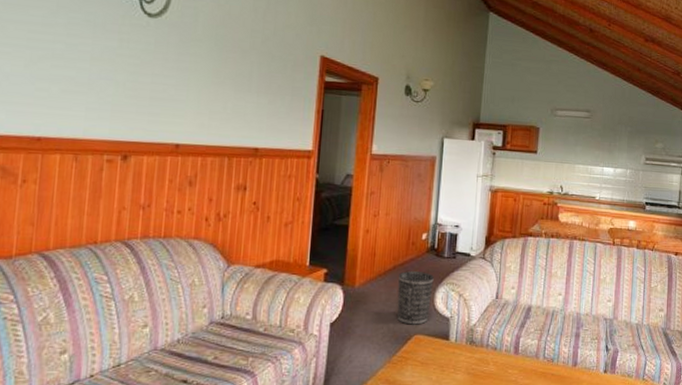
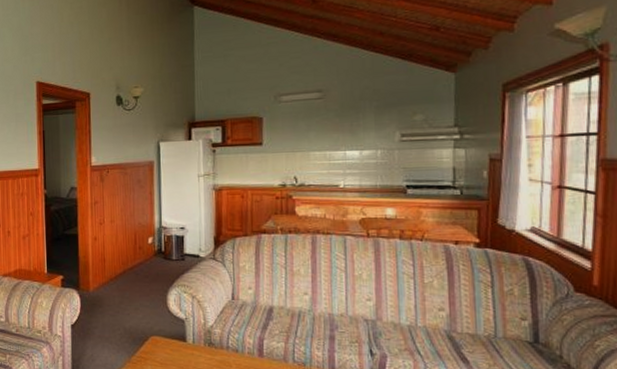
wastebasket: present [396,271,434,325] -> none [129,275,165,327]

